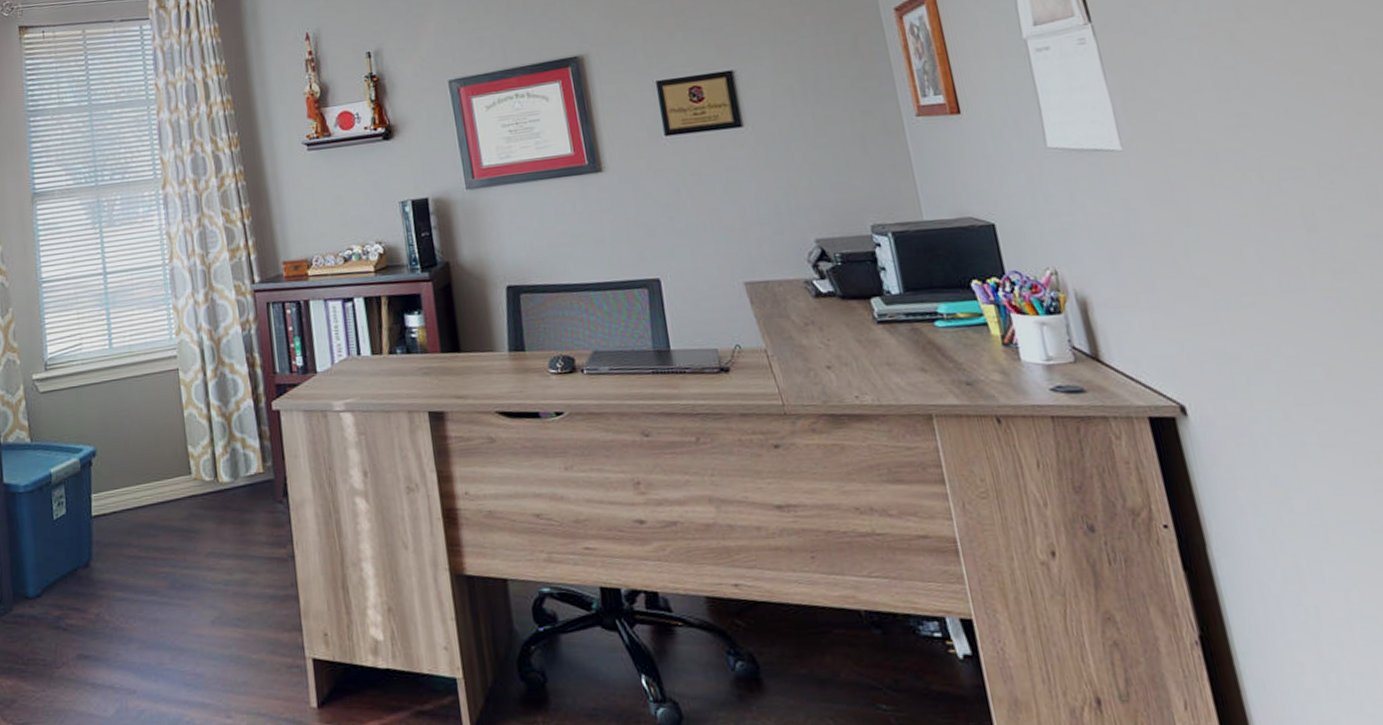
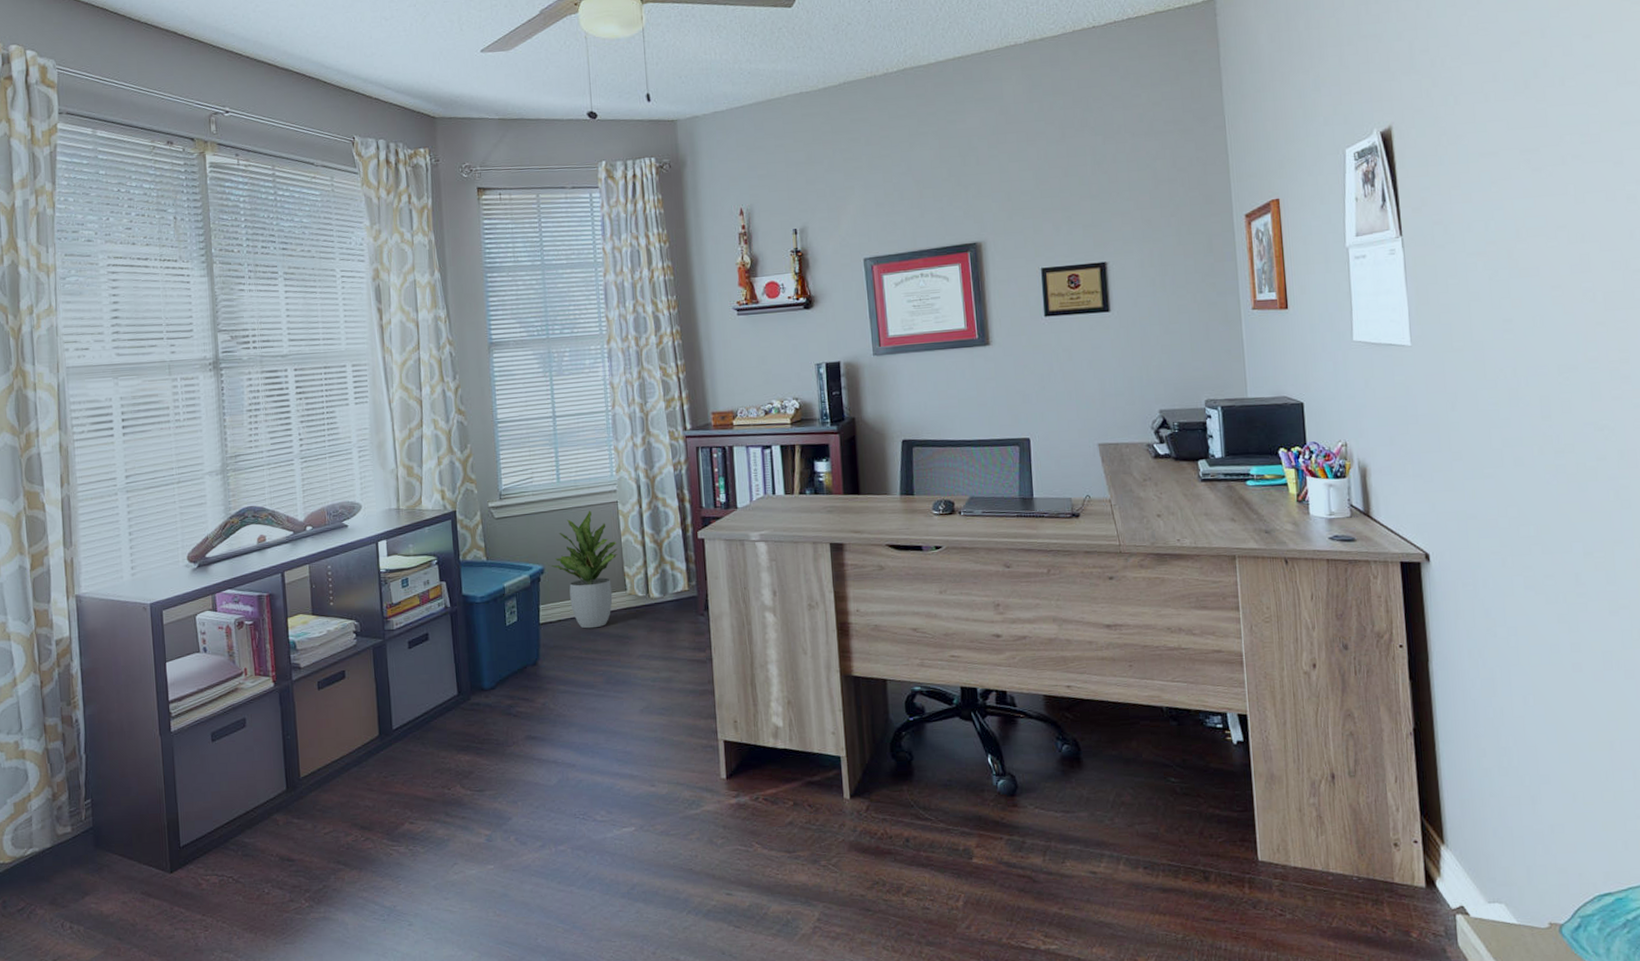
potted plant: none [100,380,180,522] -> present [548,510,618,629]

